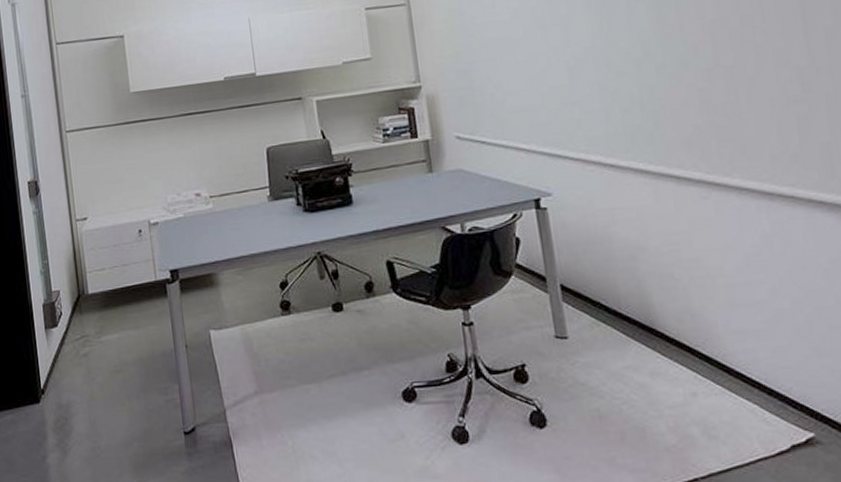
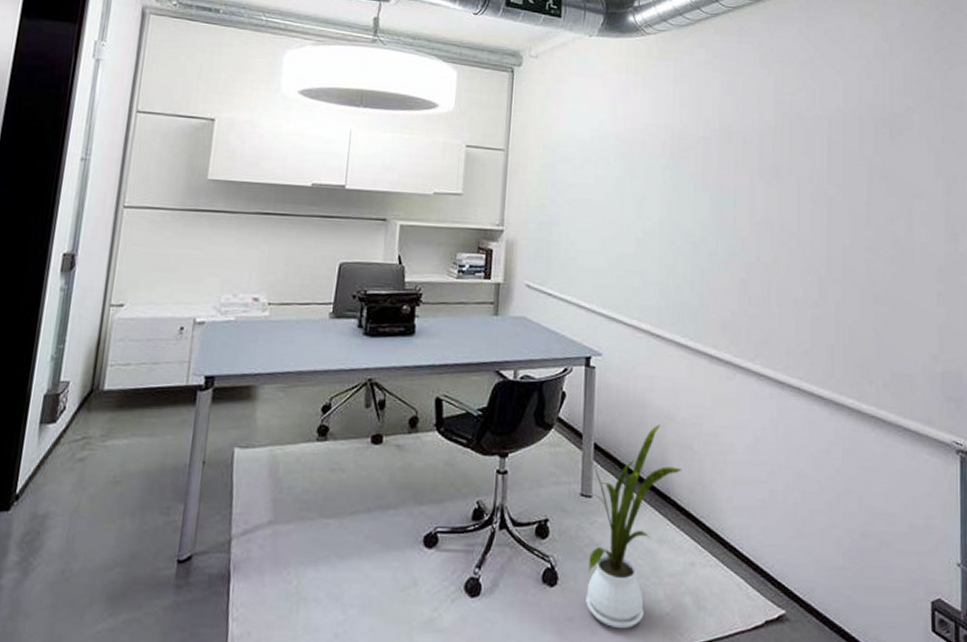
house plant: none [552,257,665,464] -> present [584,425,682,629]

